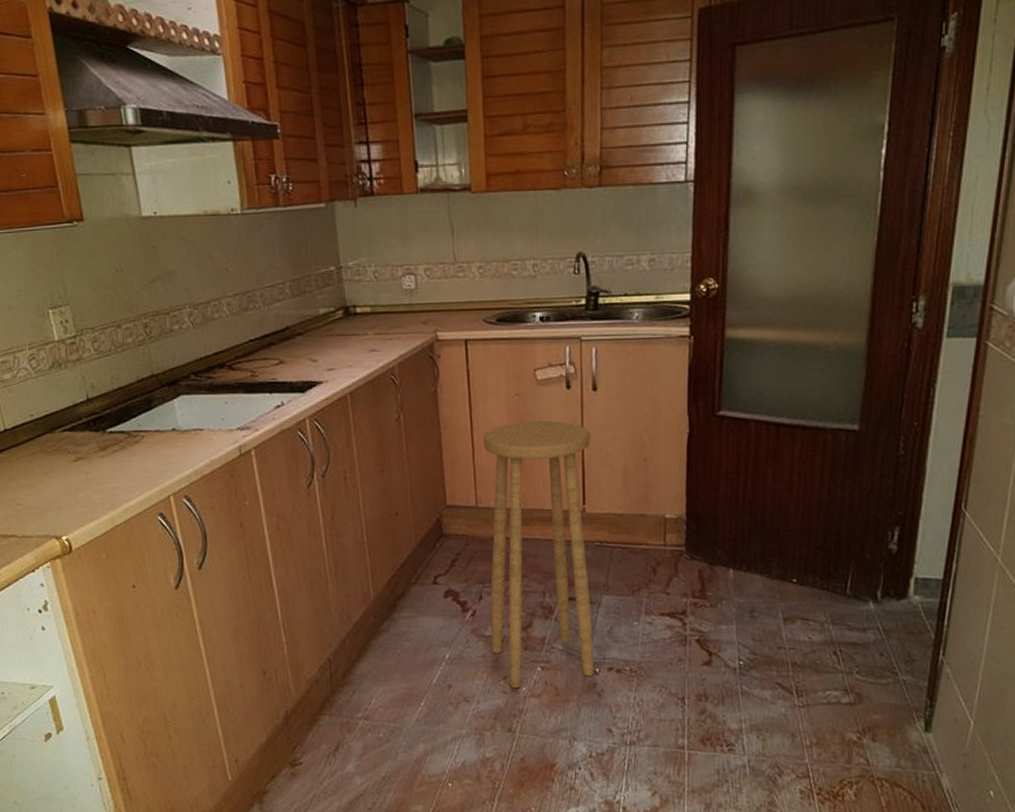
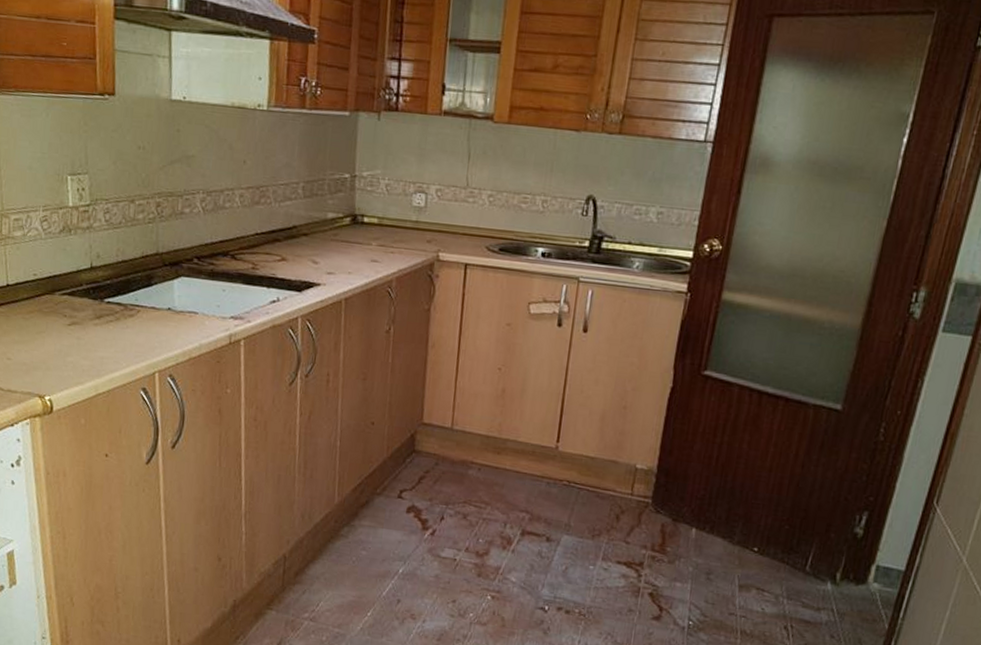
stool: present [483,421,595,688] -> none [444,351,575,613]

